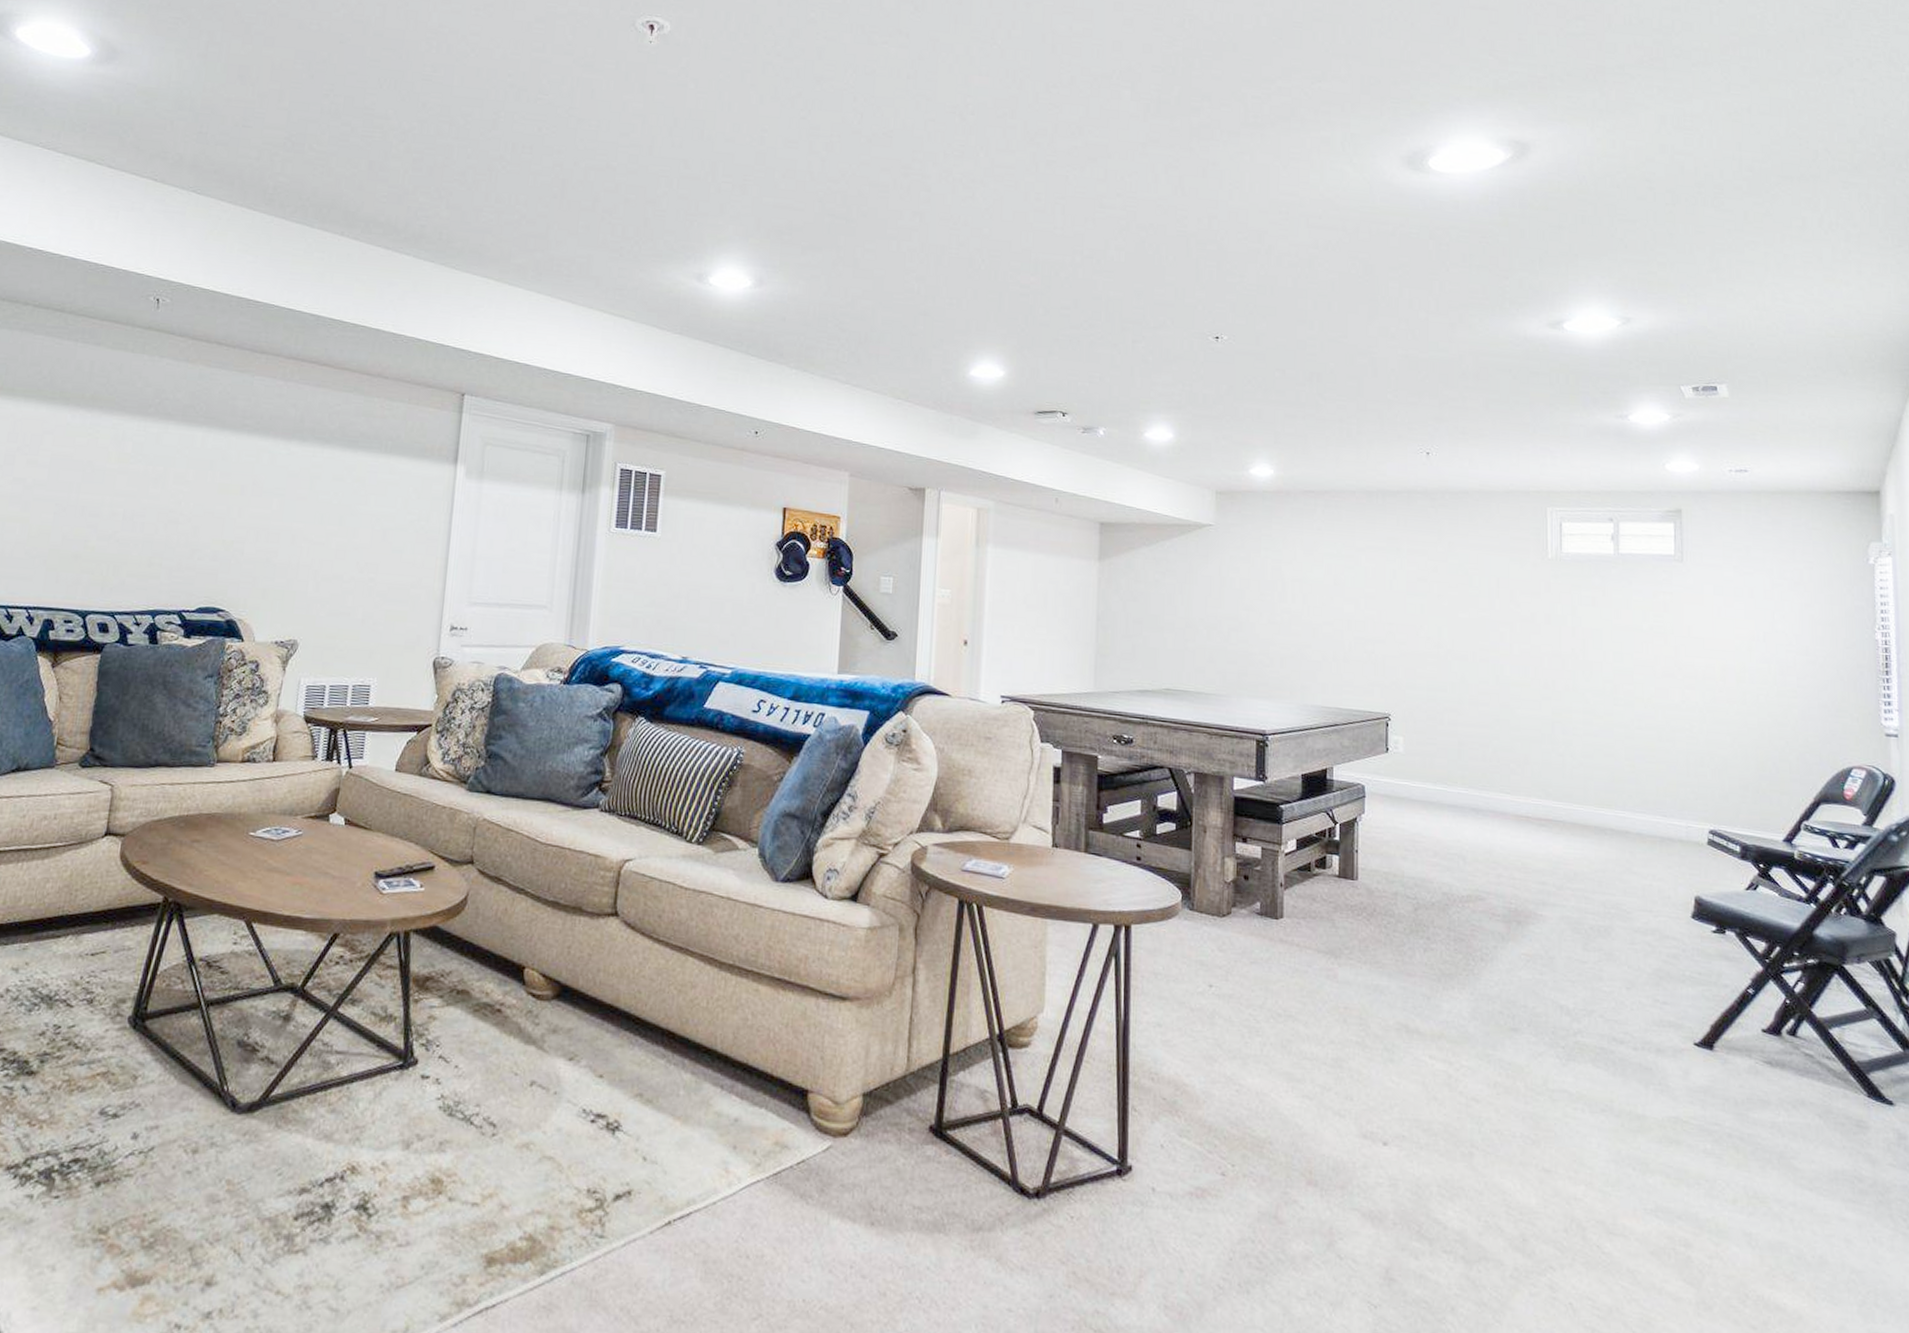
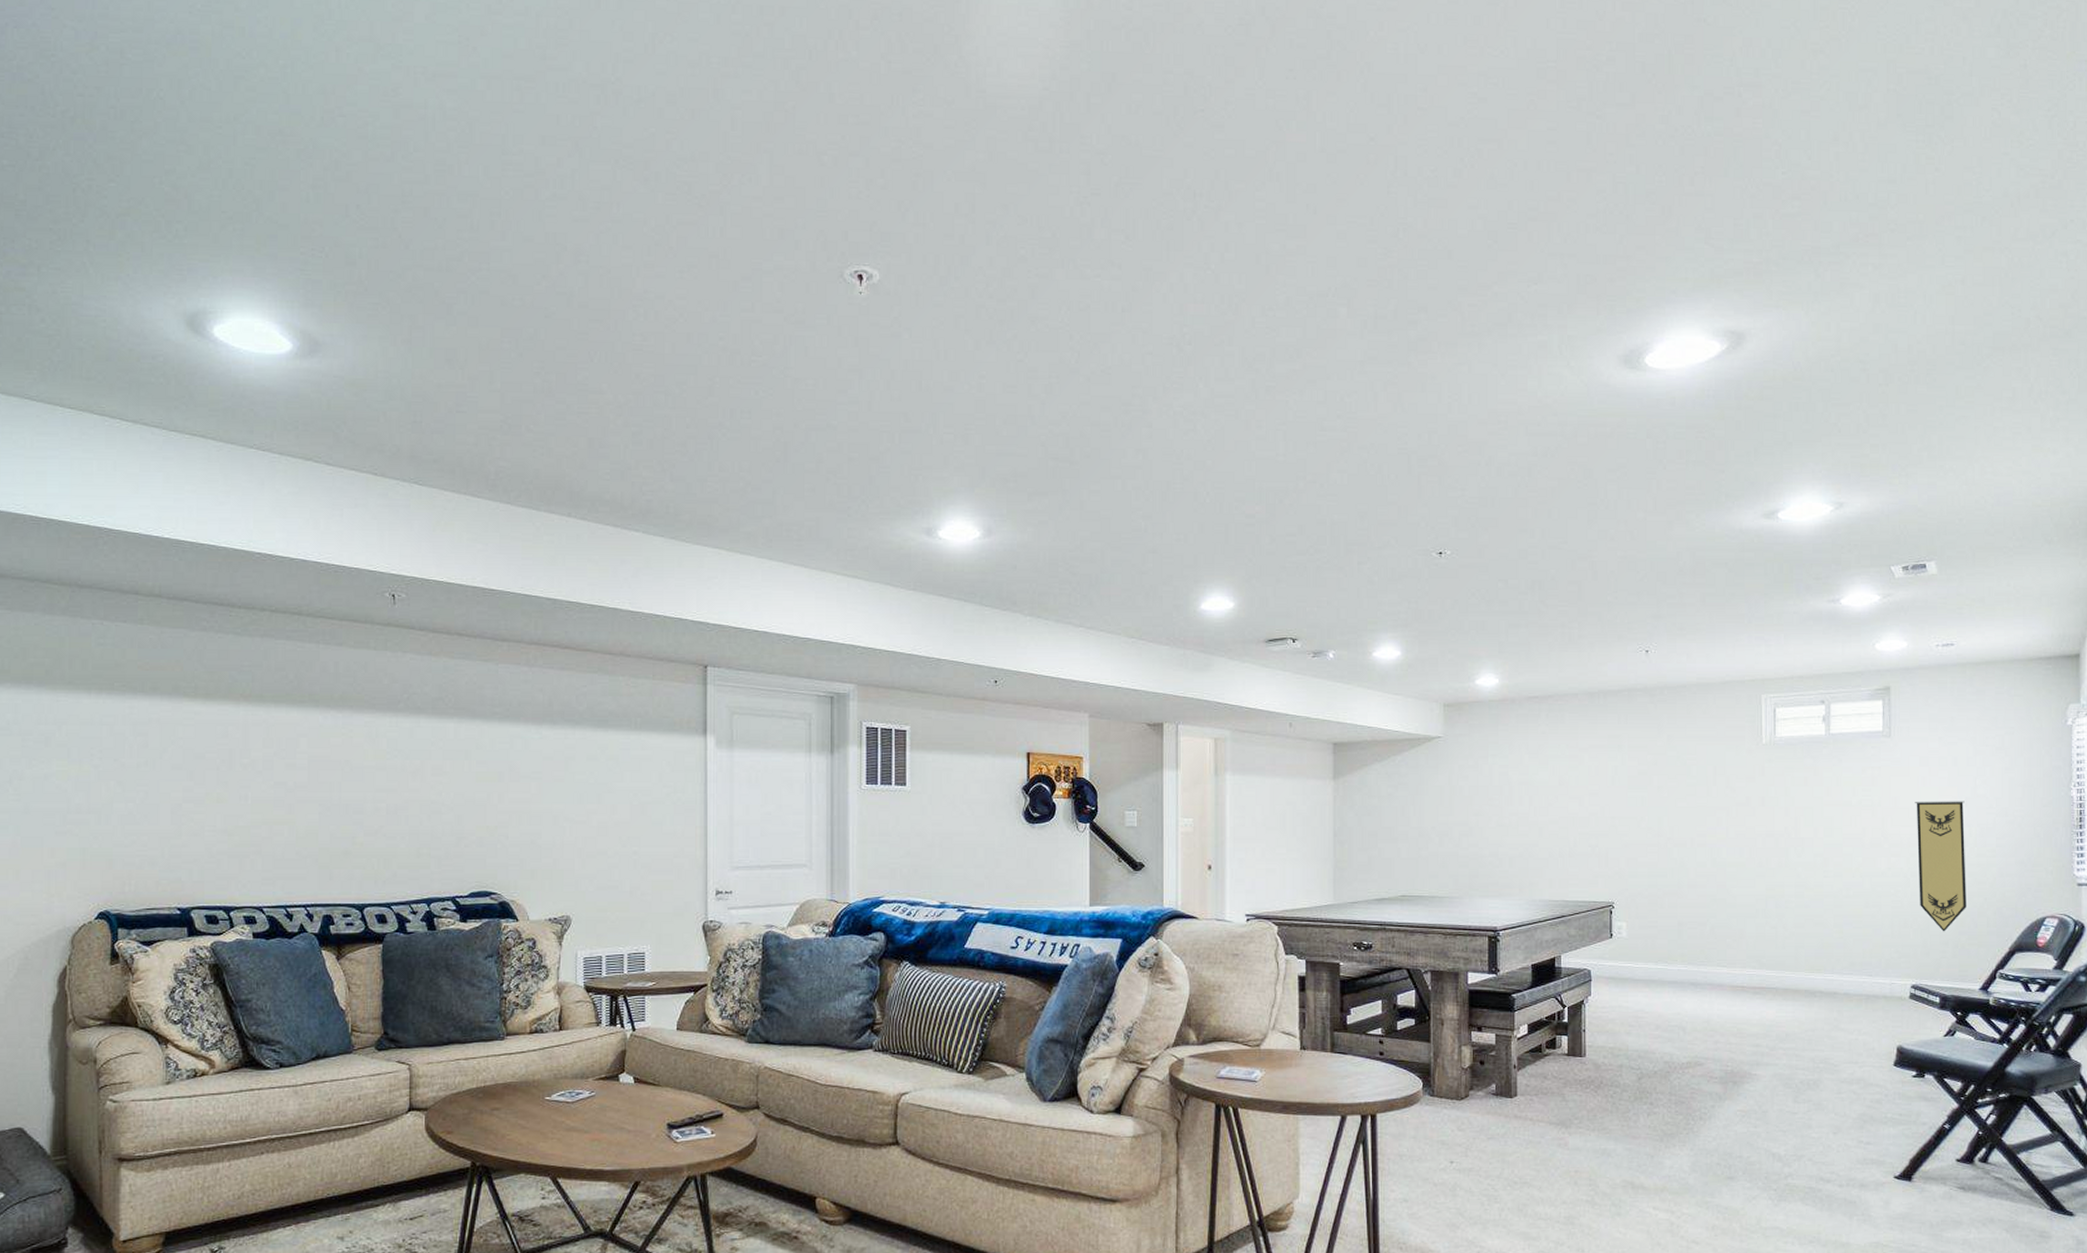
pennant: none [1709,632,1767,775] -> present [1915,801,1966,932]

